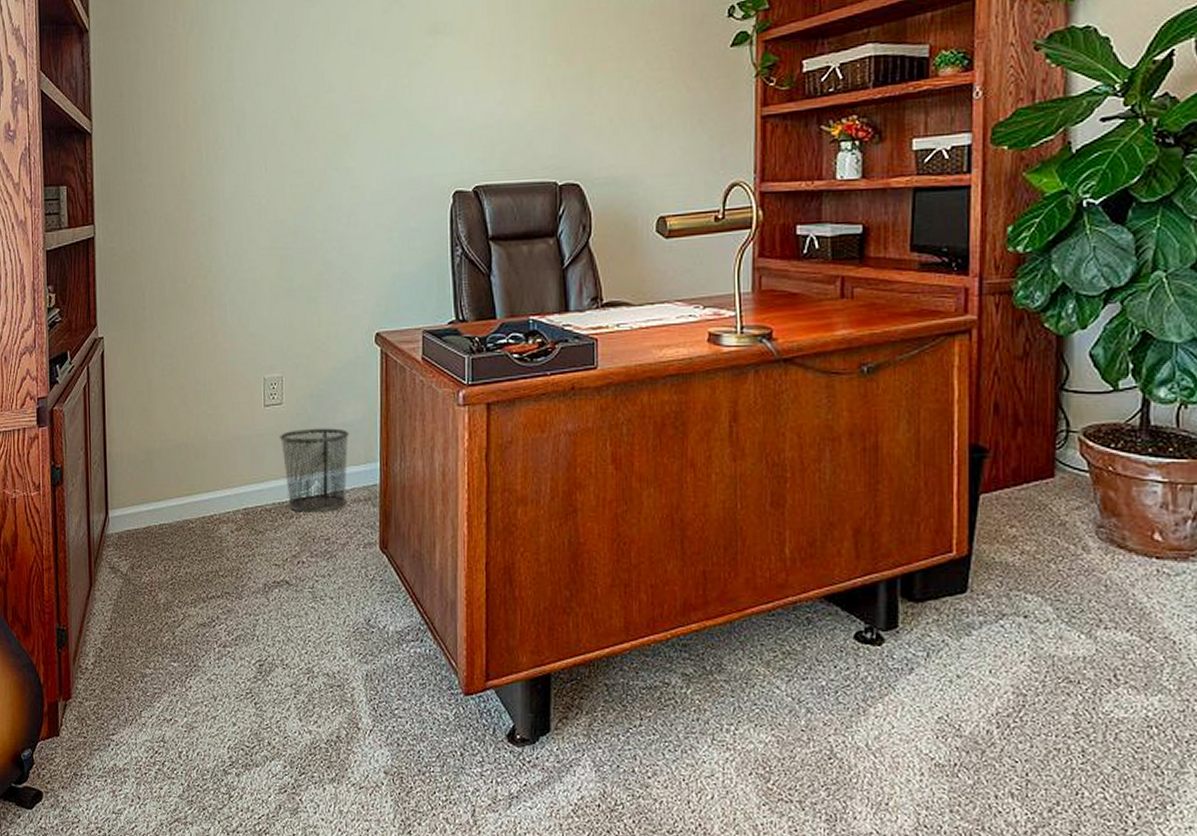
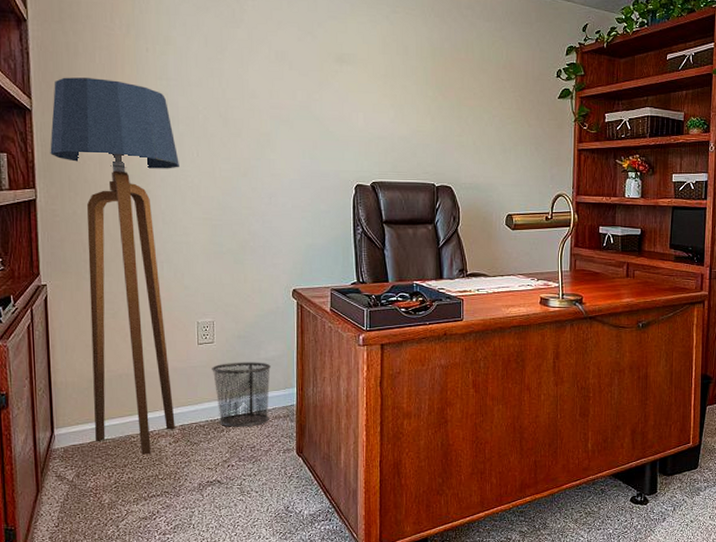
floor lamp: none [109,88,245,545] -> present [50,77,179,455]

